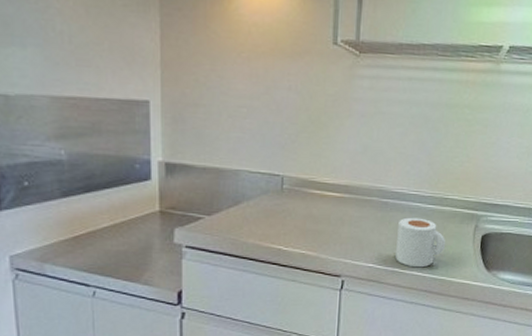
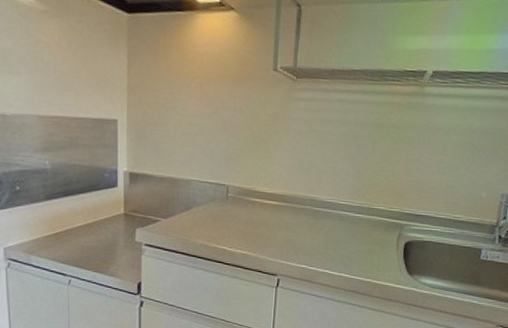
mug: present [395,217,446,268] -> none [326,224,372,270]

